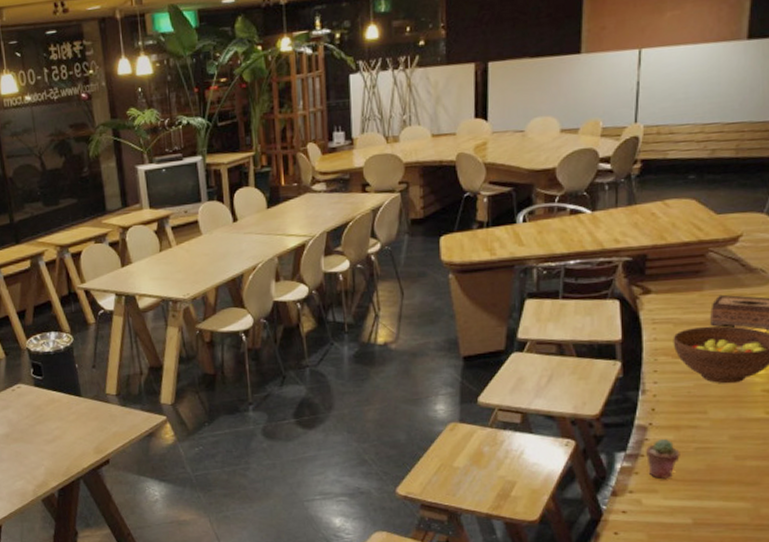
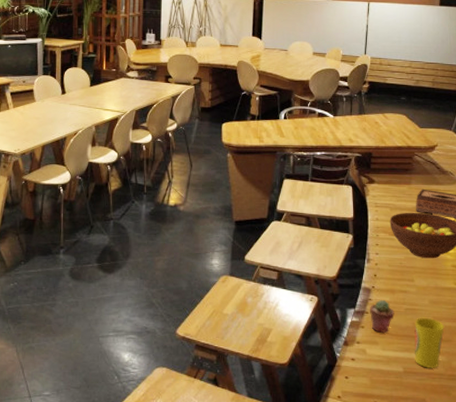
cup: none [708,456,751,519] -> present [415,317,445,369]

